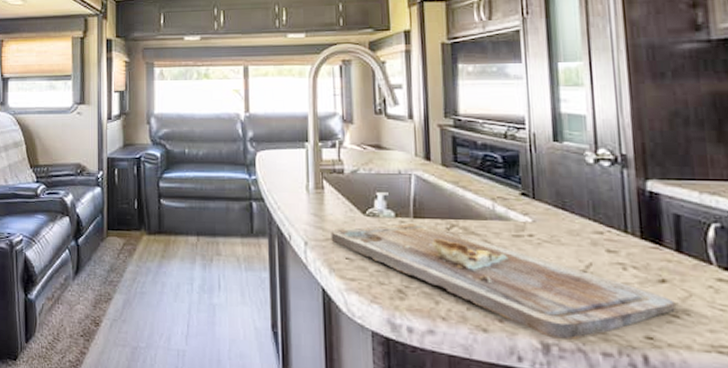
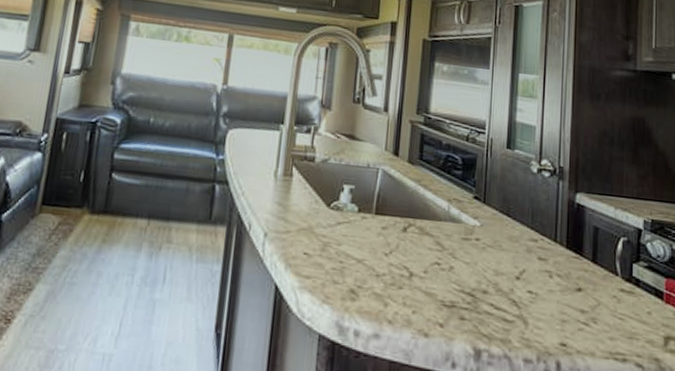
cutting board: present [330,222,676,340] -> none [292,219,586,346]

